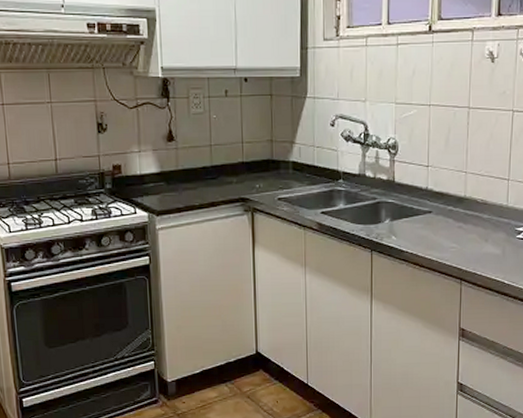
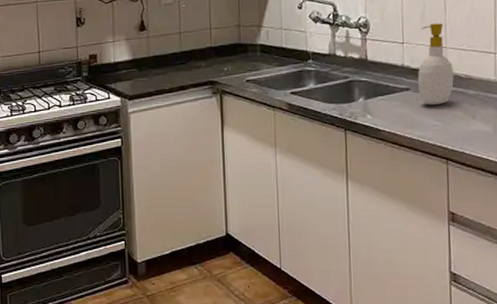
soap bottle: none [440,148,471,228] -> present [418,23,454,105]

